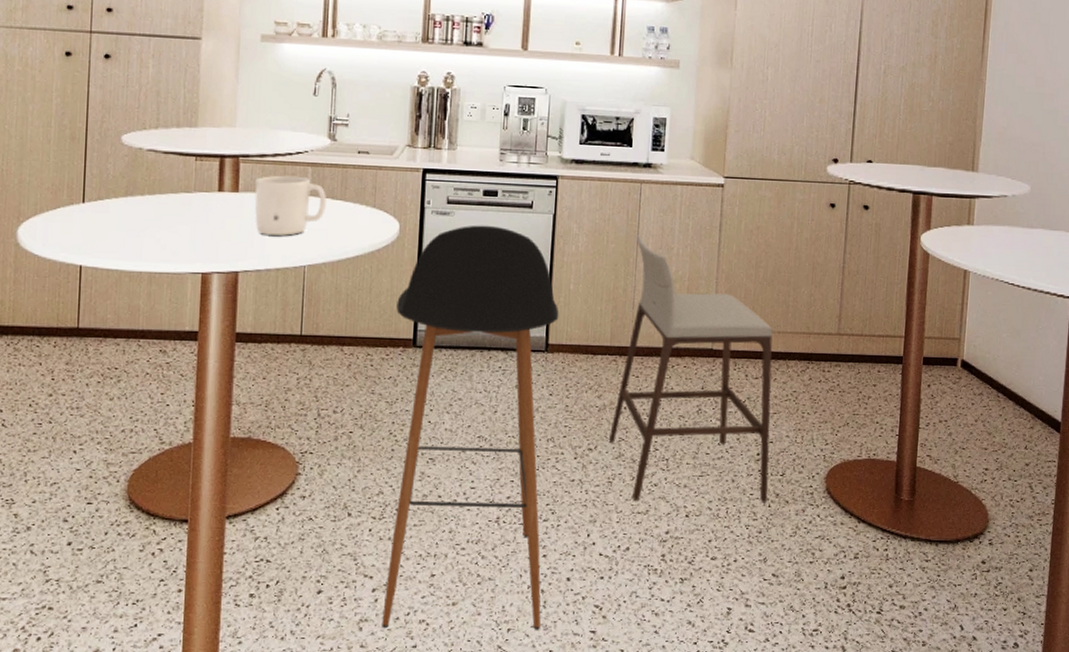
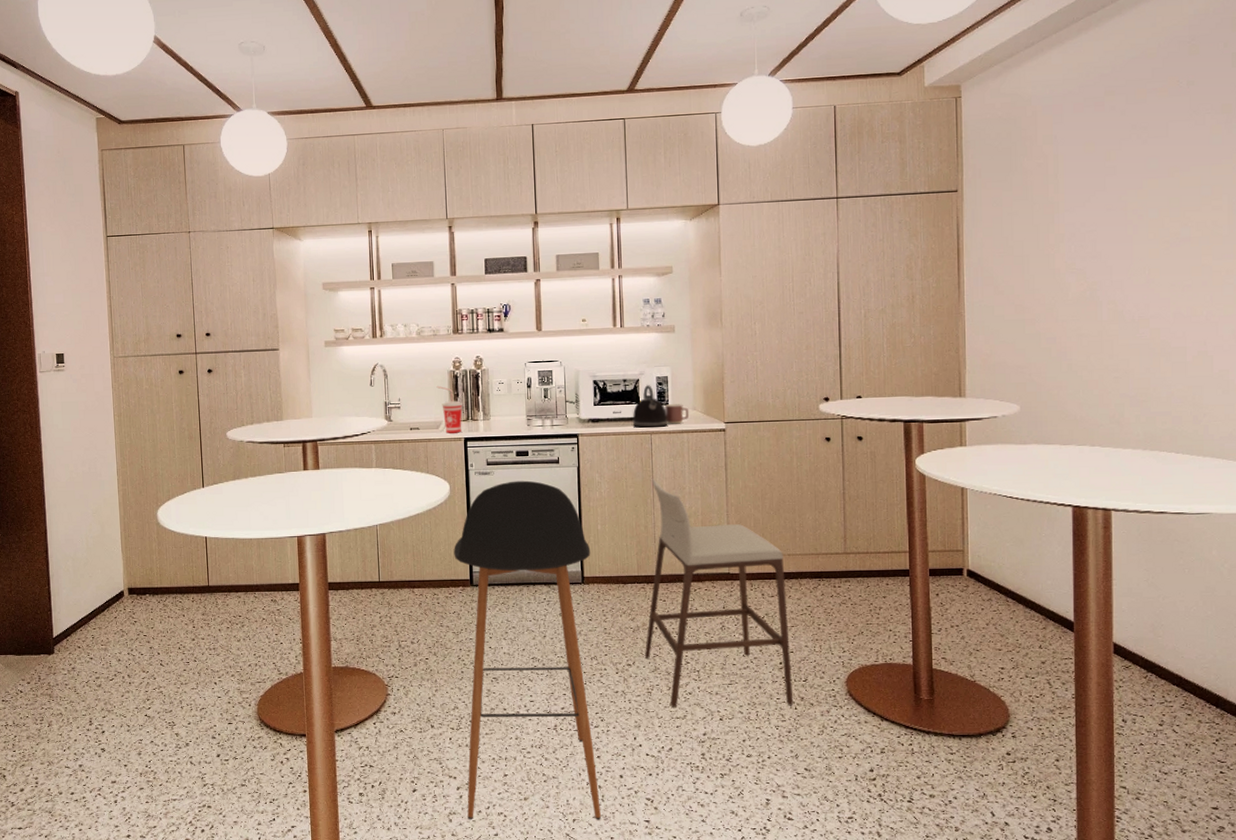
mug: present [254,175,326,236] -> none [331,452,389,502]
beverage cup: none [395,103,425,162] -> present [436,385,463,433]
kettle: none [621,126,662,177] -> present [632,385,668,429]
mug: none [659,150,686,174] -> present [665,404,689,424]

